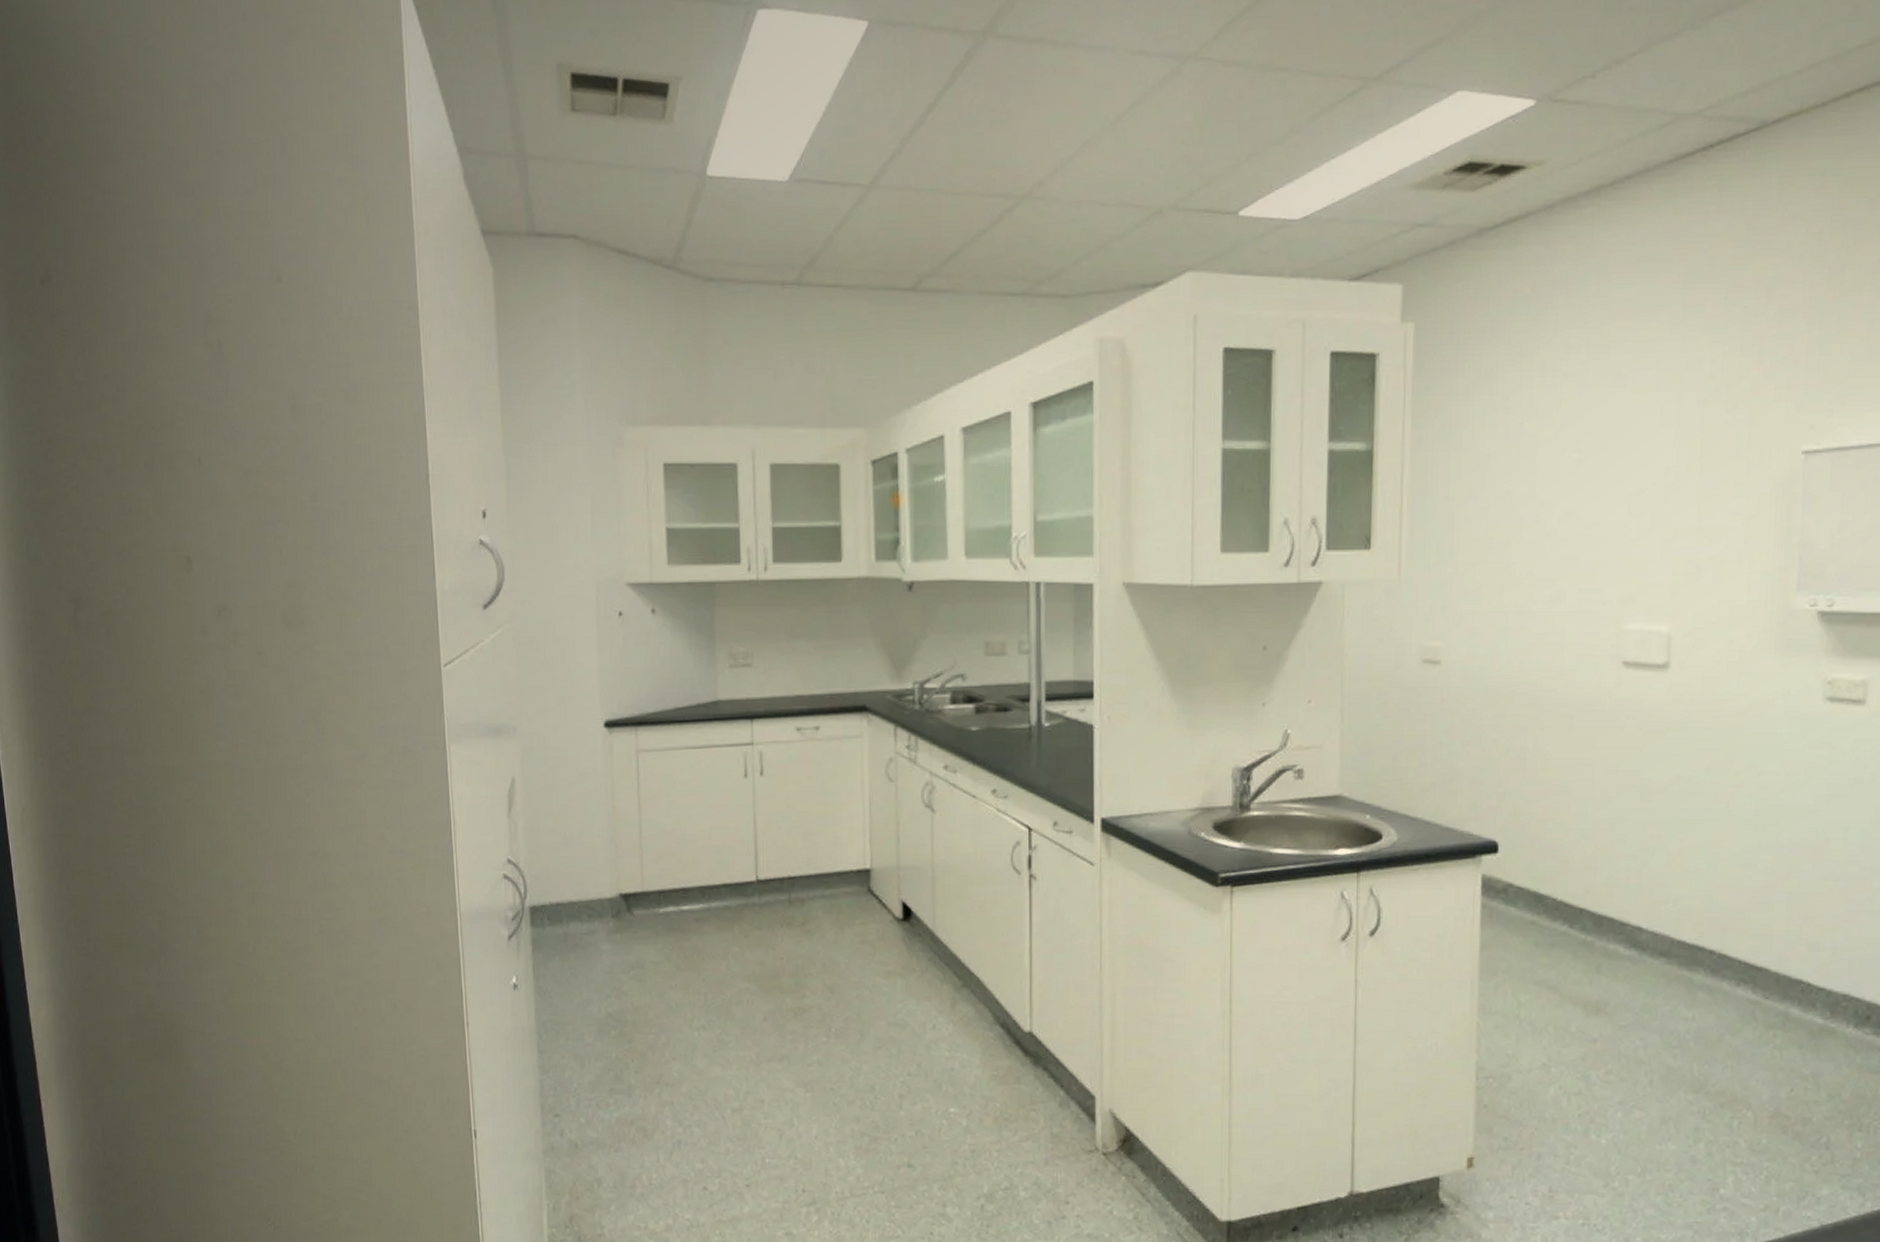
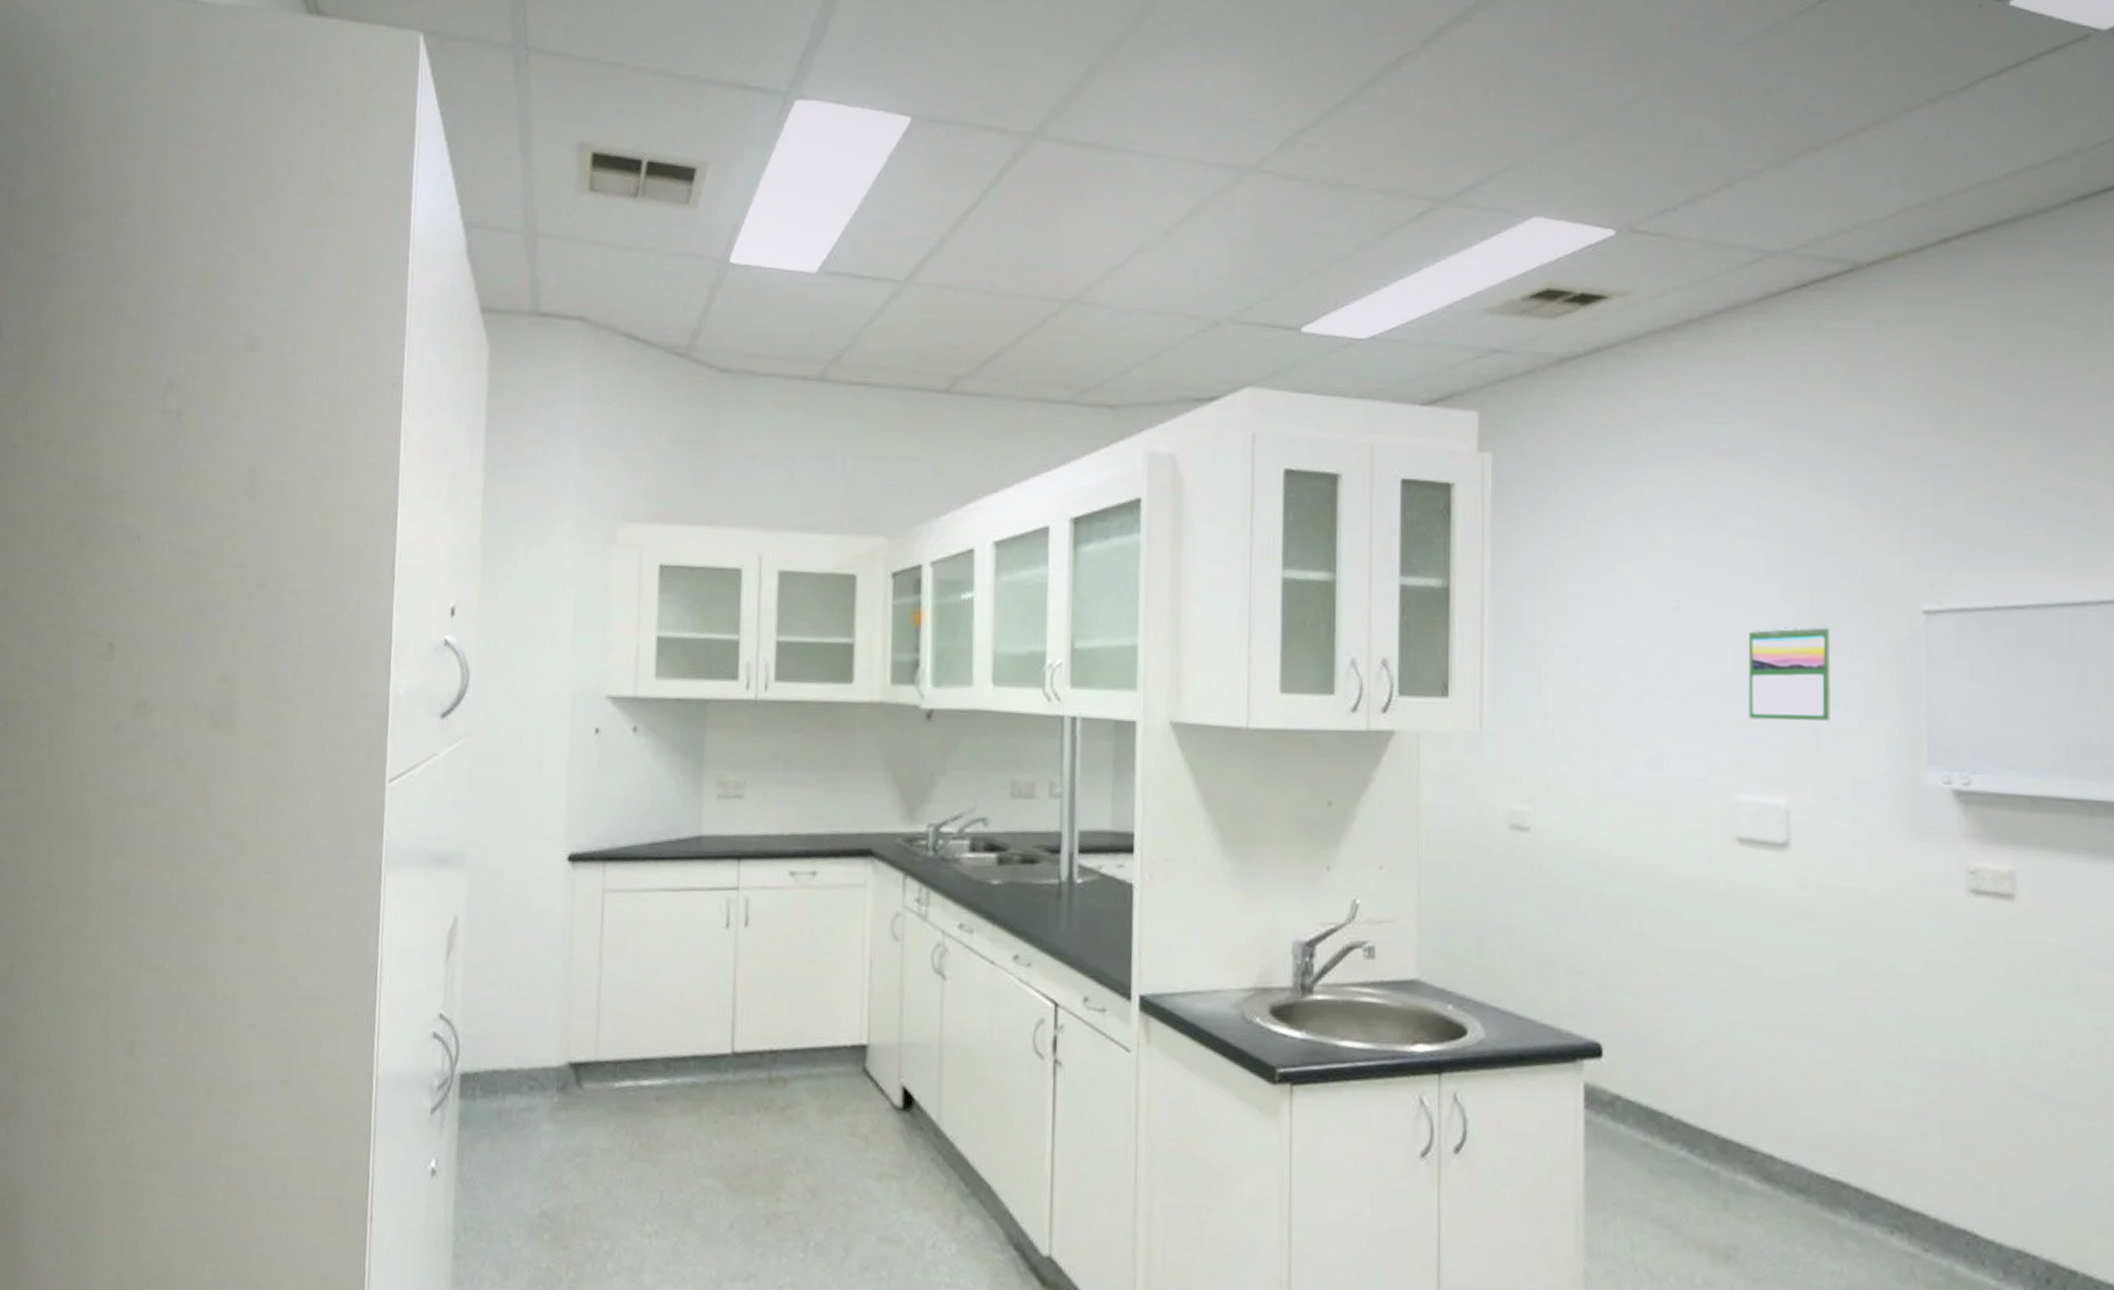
calendar: none [1639,469,1717,557] -> present [1748,626,1831,721]

